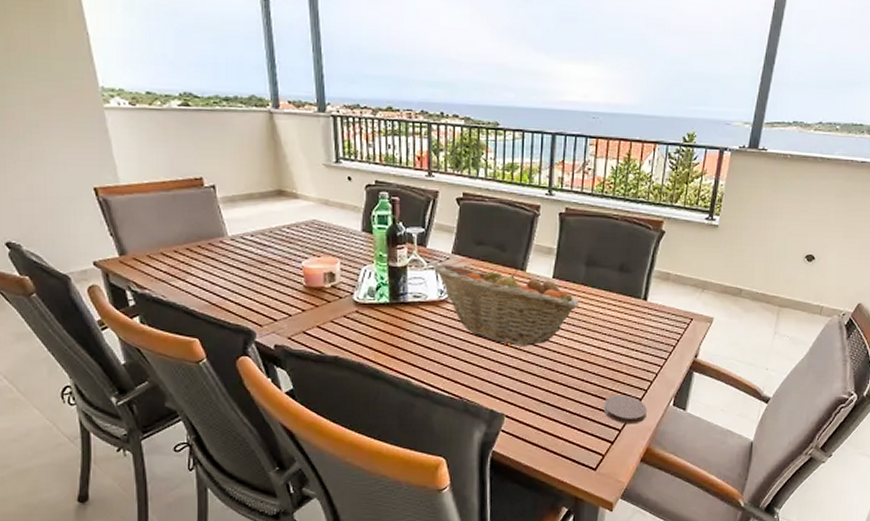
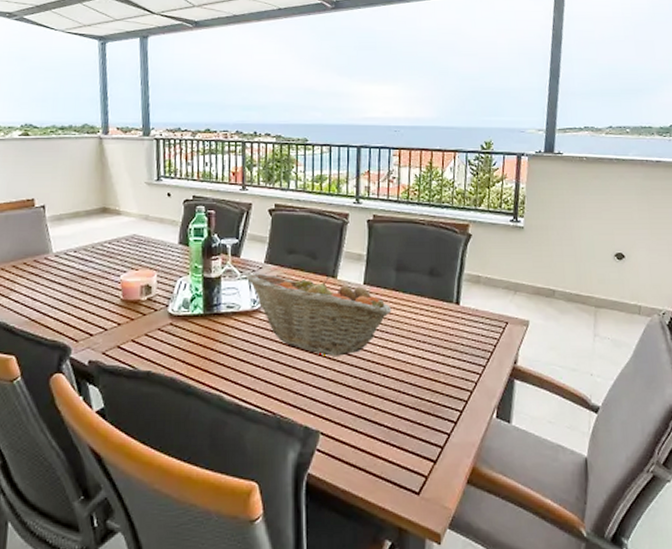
coaster: present [604,395,647,424] -> none [423,407,469,440]

